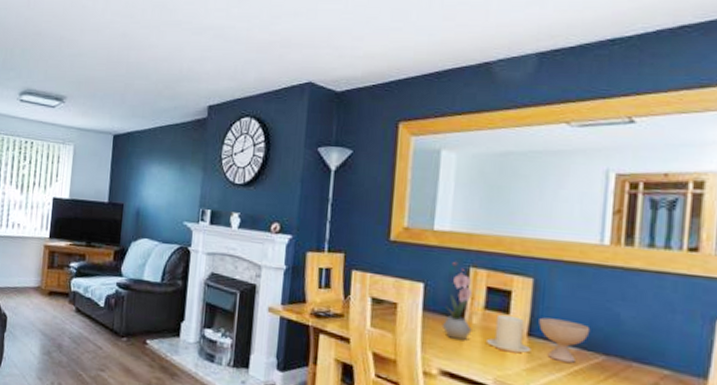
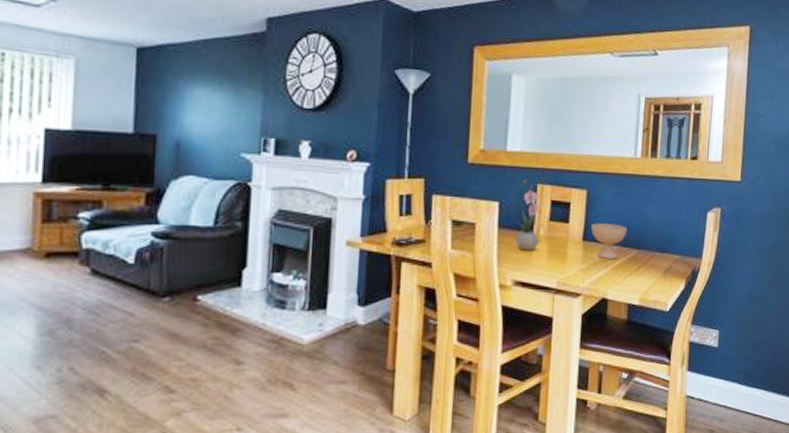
candle: present [487,314,531,354] -> none [552,224,586,257]

